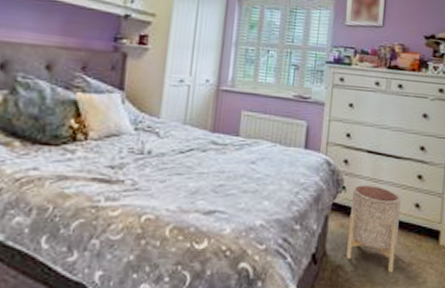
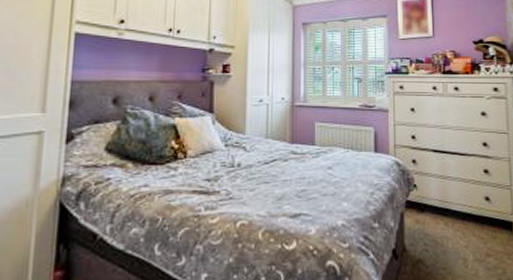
planter: present [346,185,401,274] -> none [423,182,472,266]

